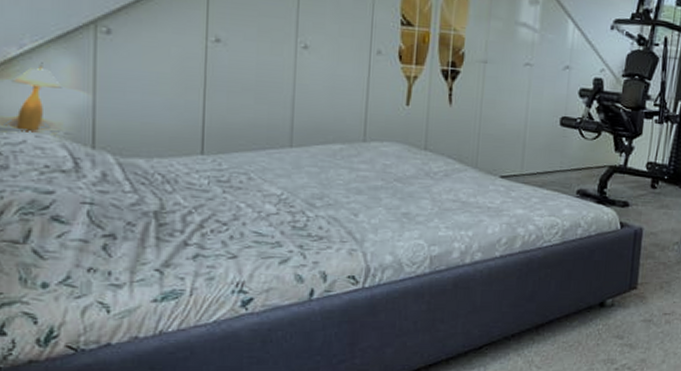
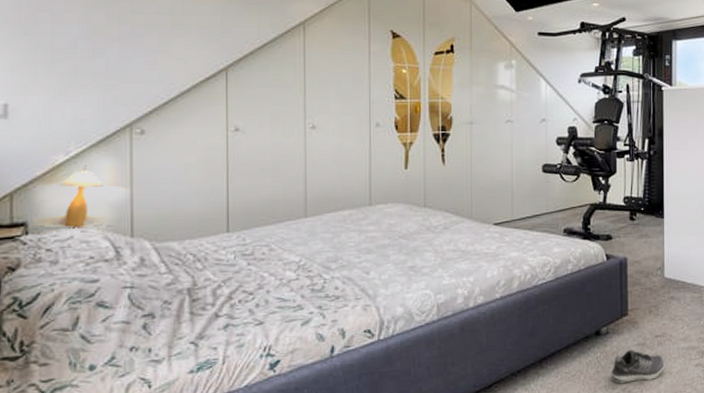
athletic shoe: none [610,325,671,360] -> present [610,350,665,384]

